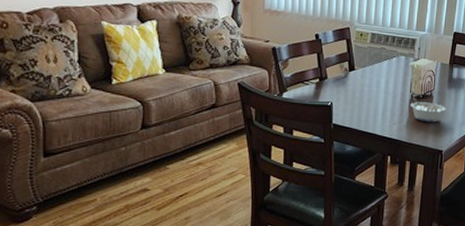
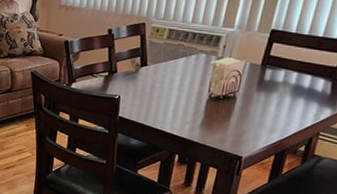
legume: present [411,98,446,122] -> none [207,99,252,126]

